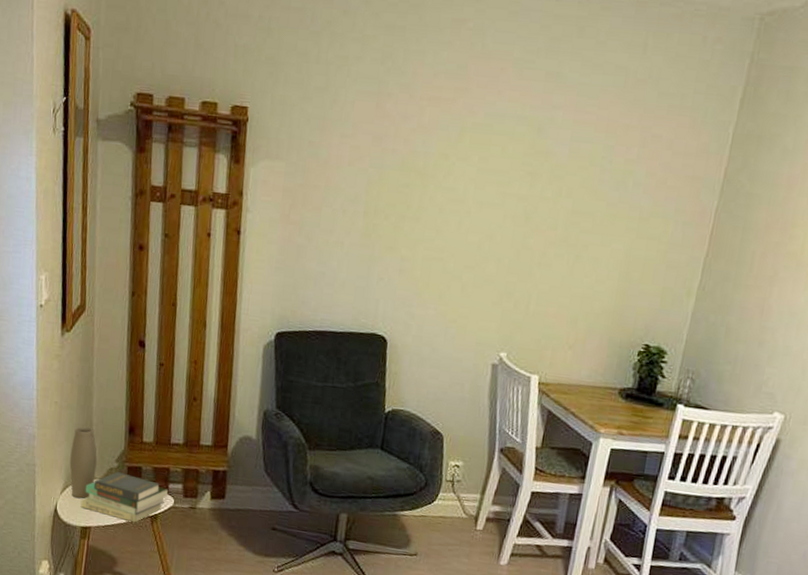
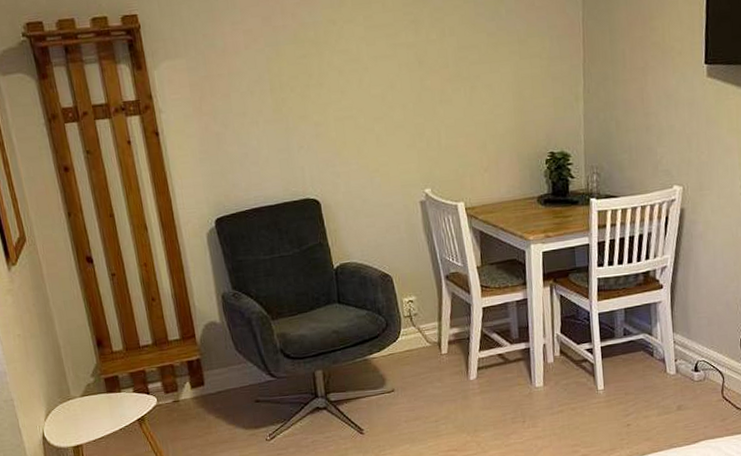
vase: present [69,426,97,499] -> none [43,350,76,421]
books: present [80,472,169,523] -> none [66,385,150,430]

